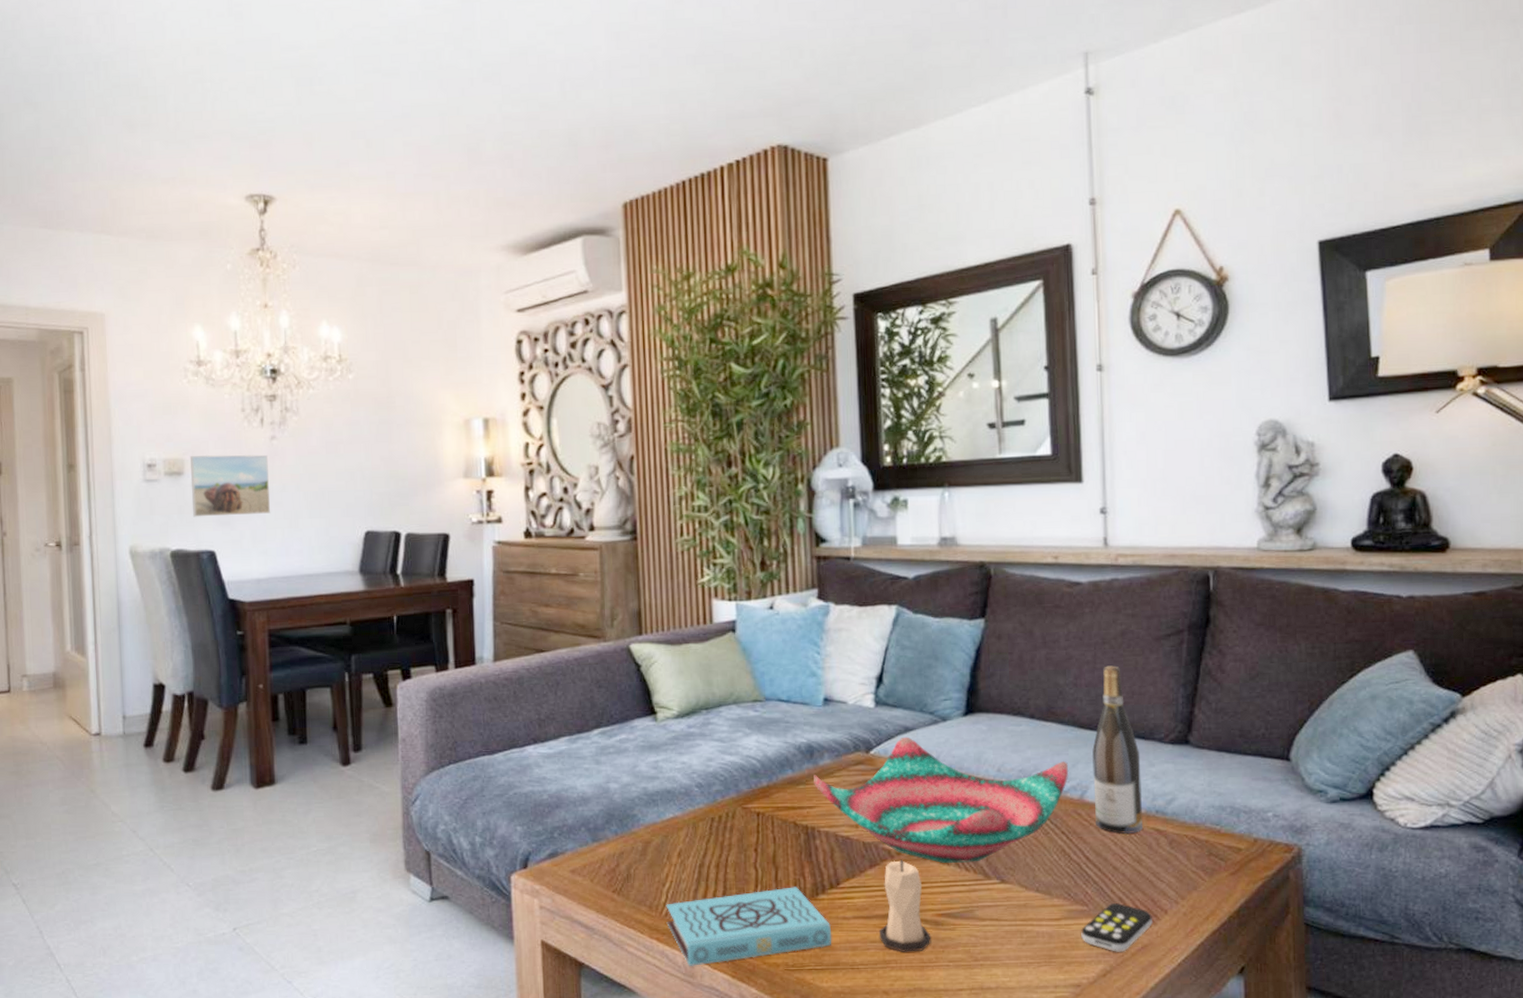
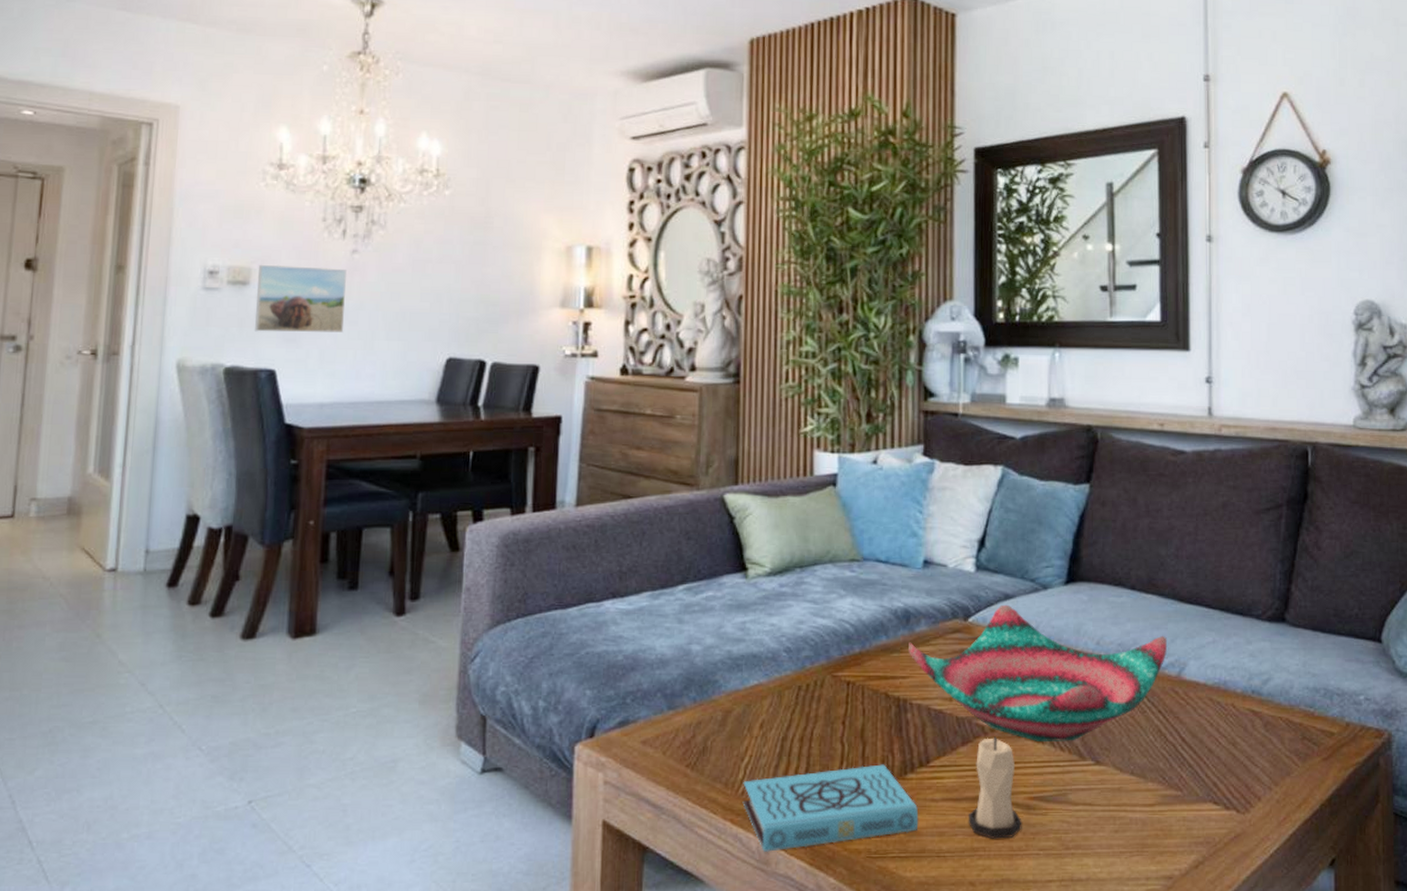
remote control: present [1081,902,1152,952] -> none [1175,787,1246,841]
wine bottle: present [1092,665,1142,834] -> none [1191,538,1238,714]

